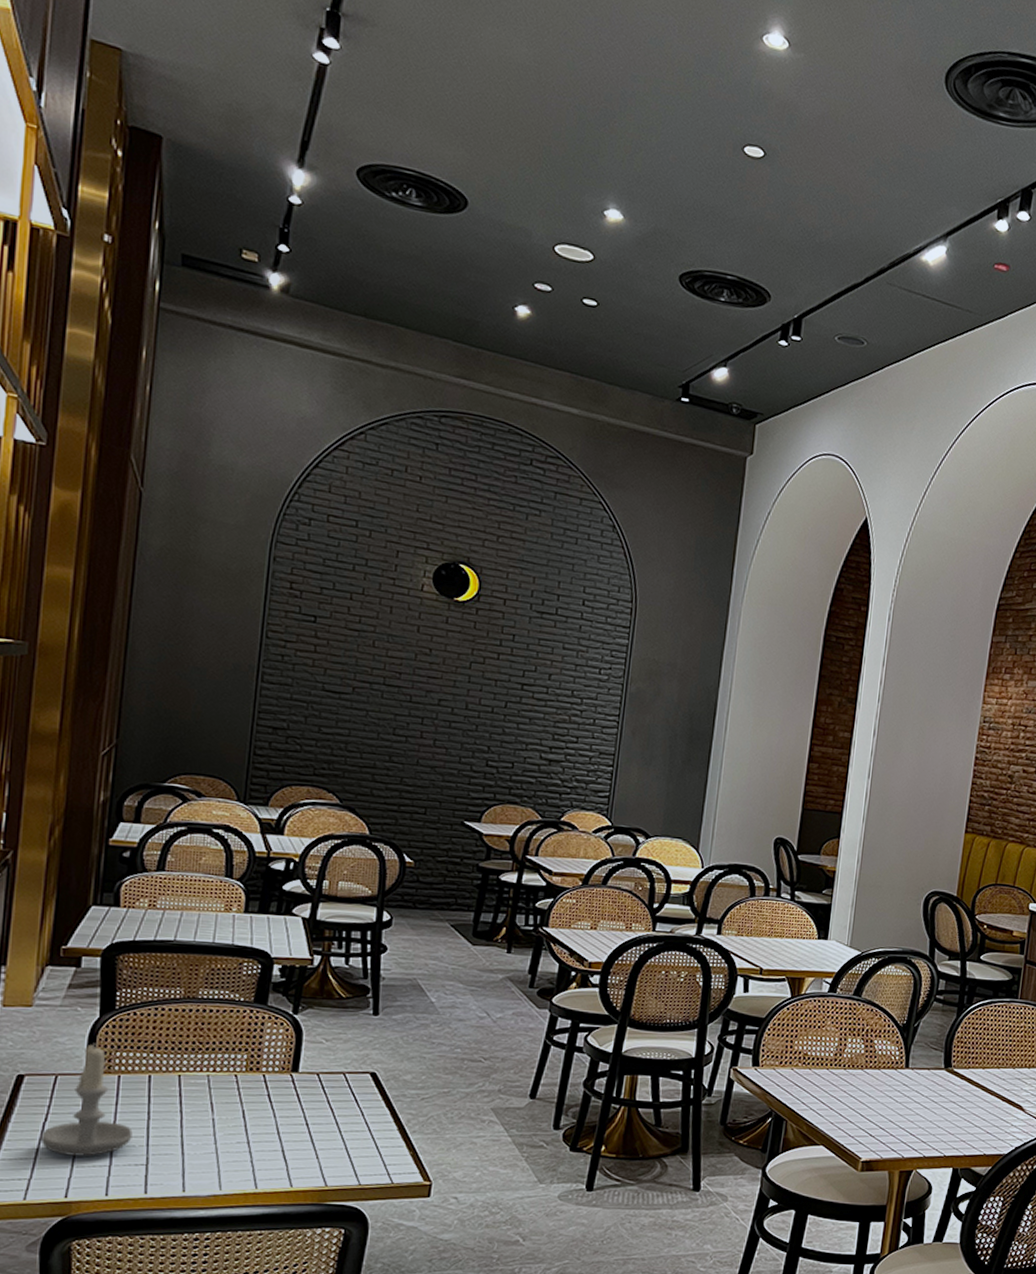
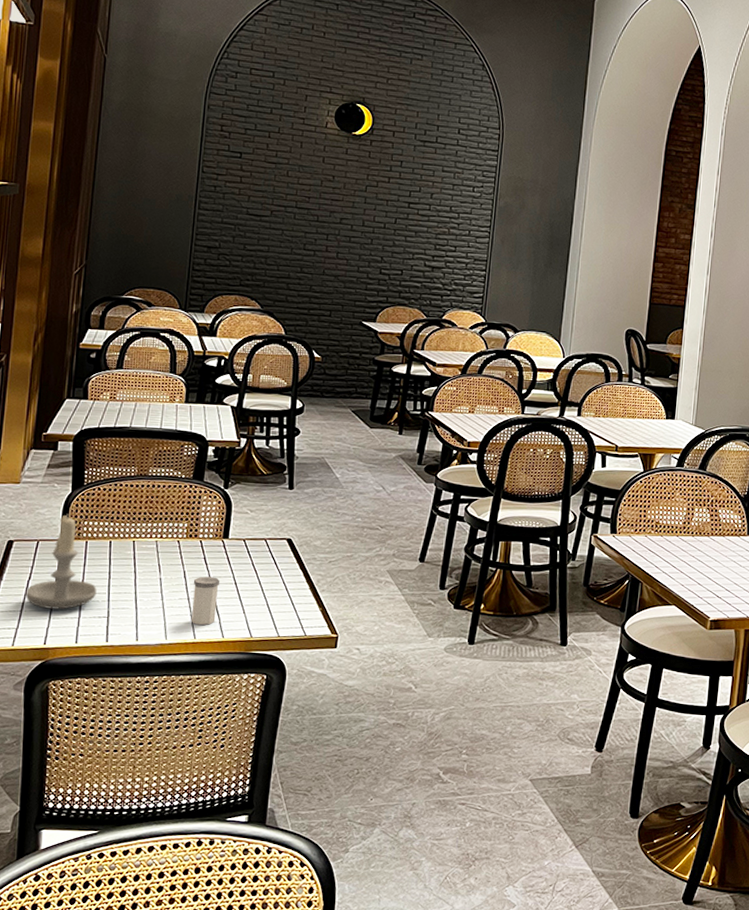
salt shaker: none [251,1116,287,1173] -> present [191,576,219,625]

